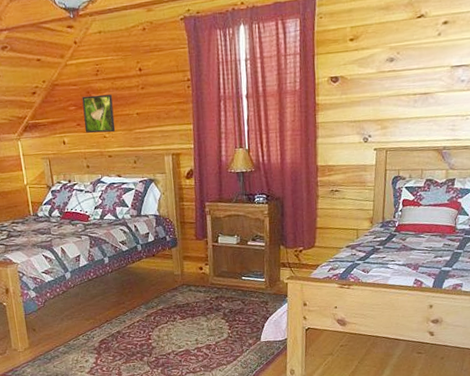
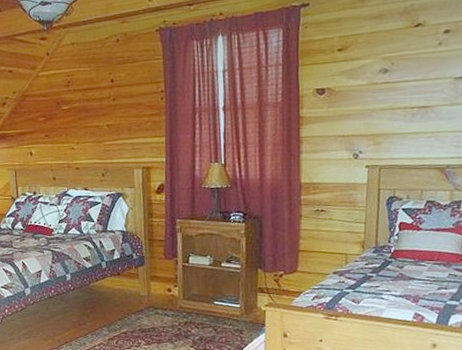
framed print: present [82,94,116,133] -> none [51,105,85,145]

